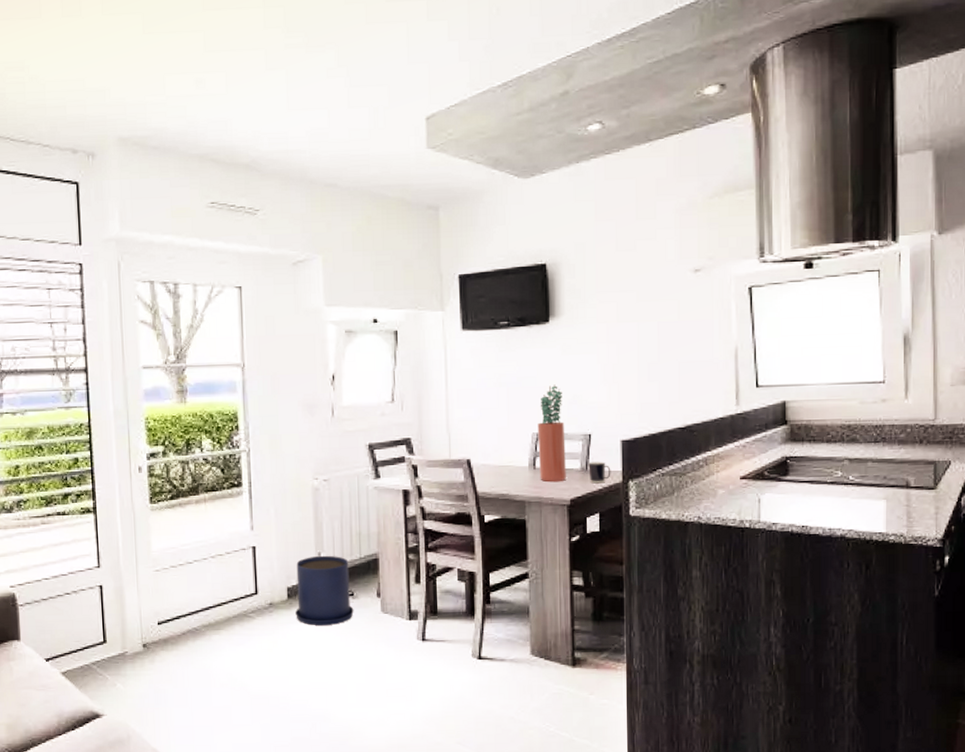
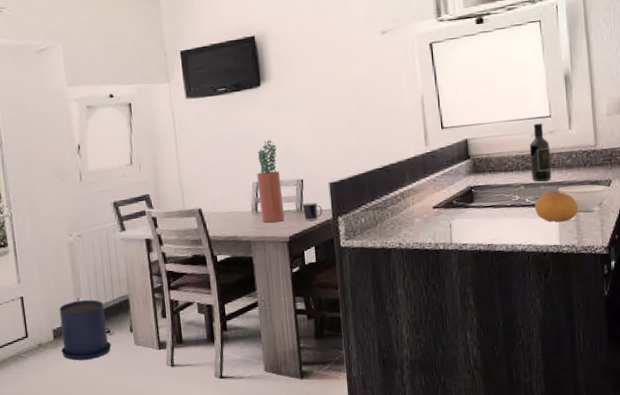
wine bottle: none [857,389,881,457] -> present [529,123,552,182]
fruit: none [859,469,910,506] -> present [535,190,579,222]
bowl: none [888,464,949,497] -> present [558,184,610,212]

